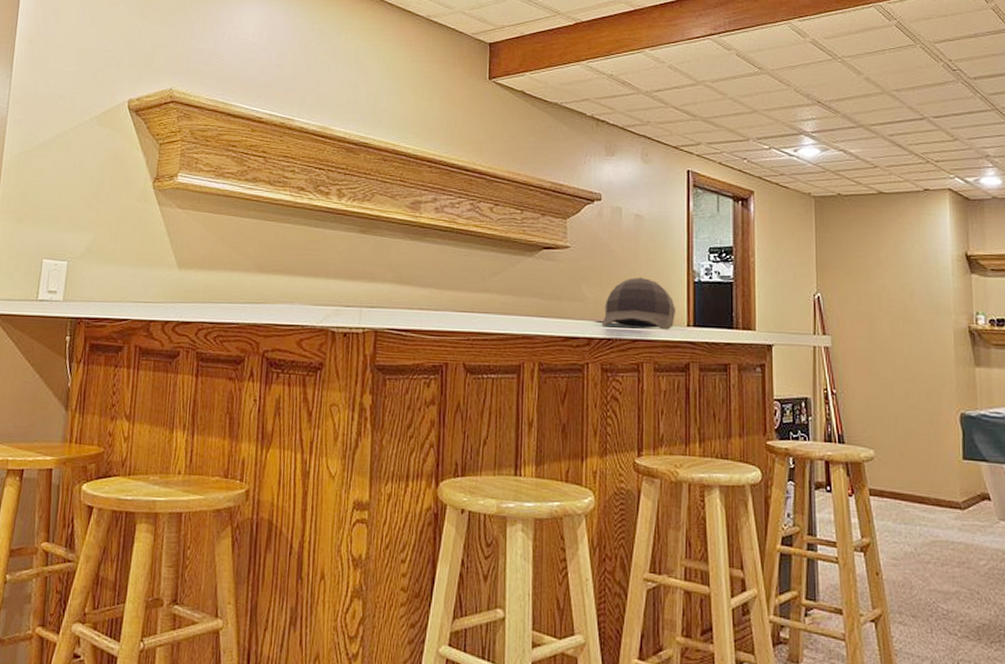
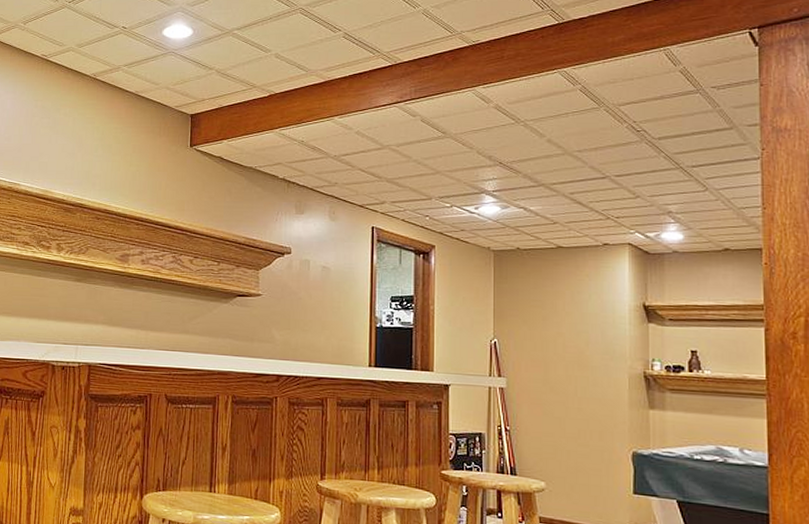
baseball cap: present [601,277,675,330] -> none [289,322,358,370]

